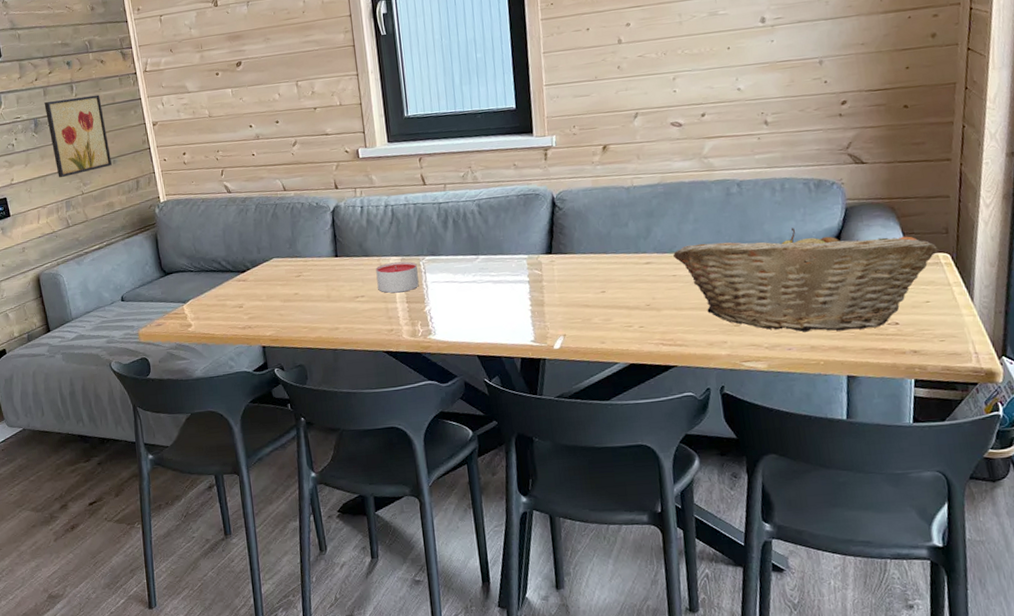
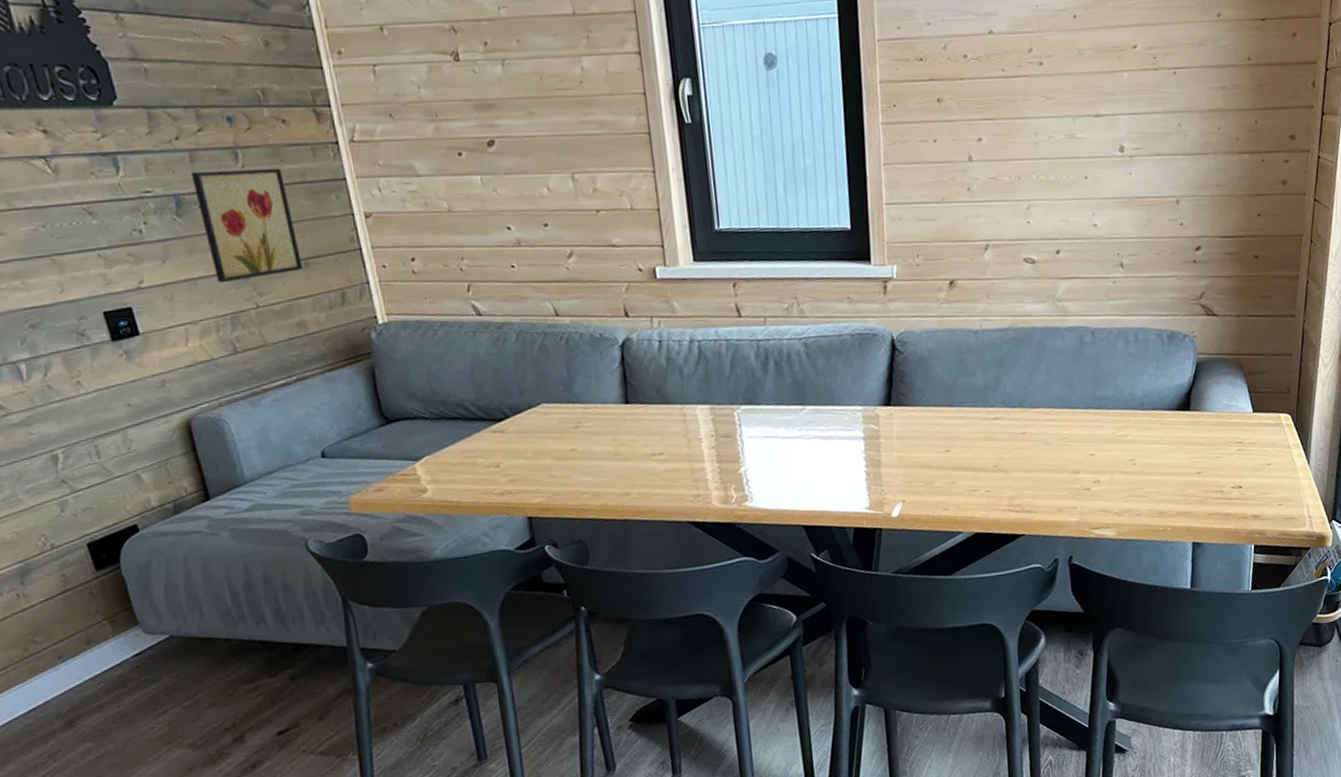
candle: present [375,261,419,293] -> none [678,411,733,450]
fruit basket: present [673,228,938,332] -> none [1023,383,1280,497]

